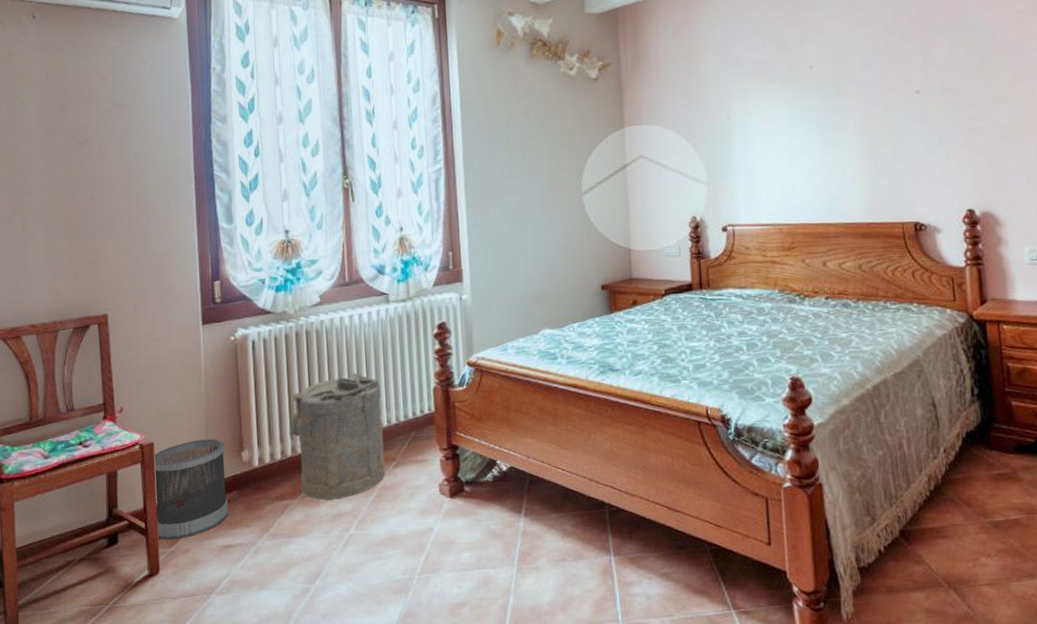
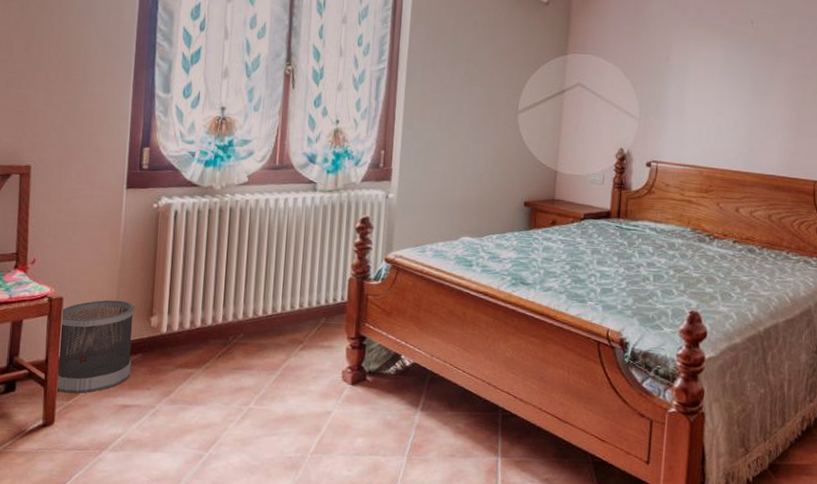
laundry hamper: present [289,372,385,500] -> none [200,254,297,374]

